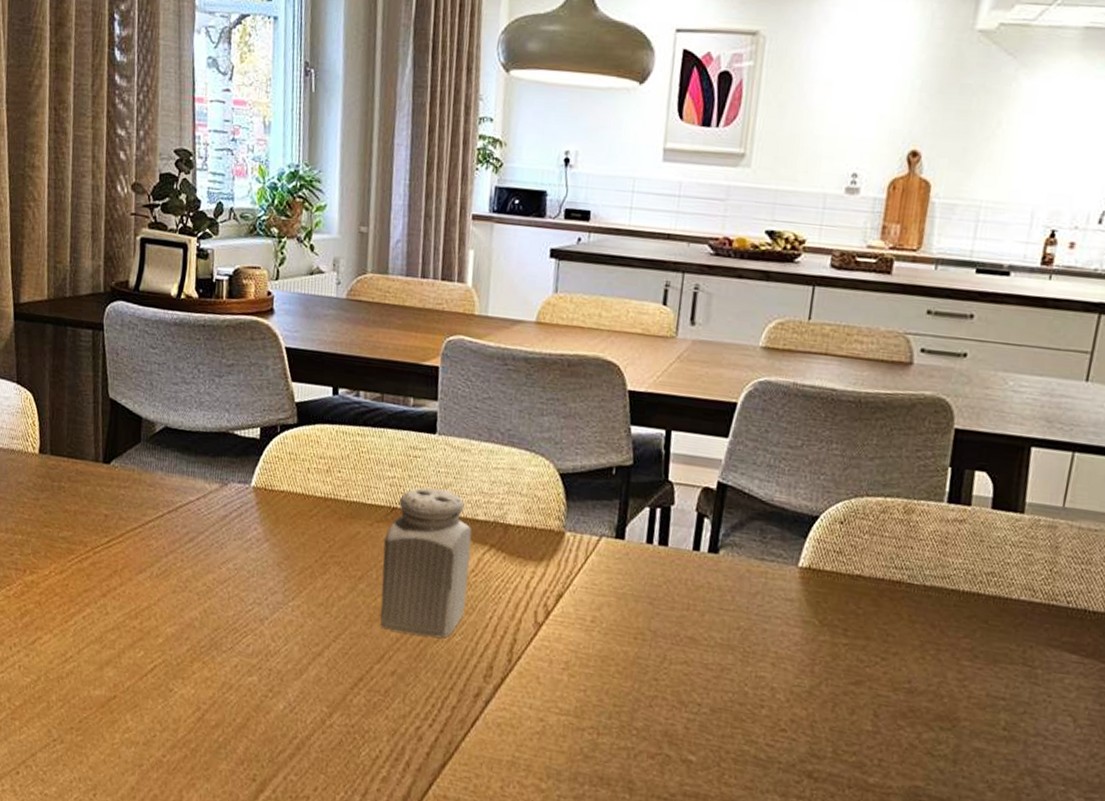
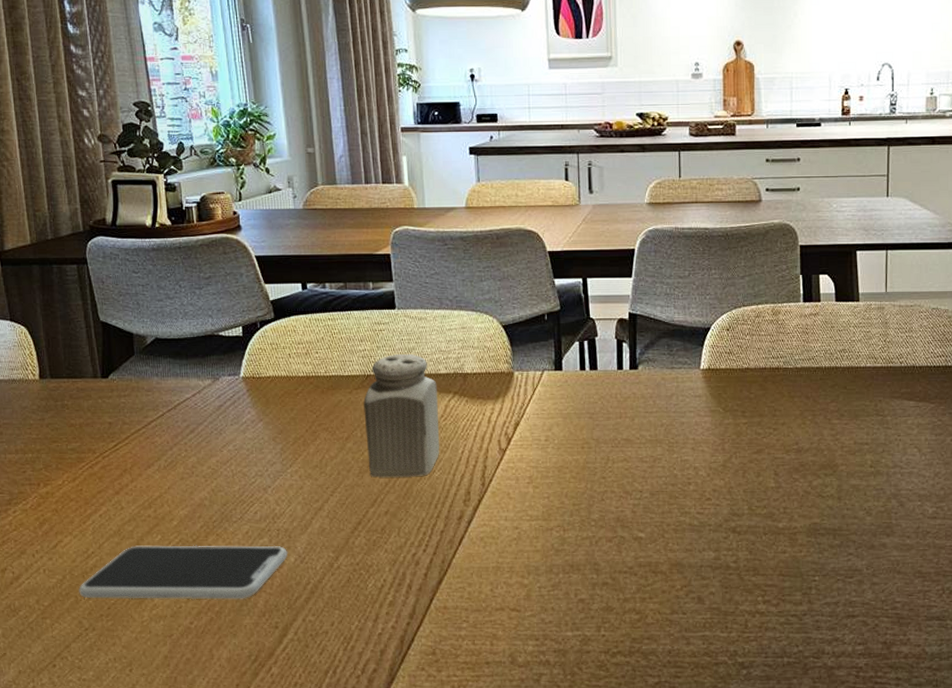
smartphone: none [52,657,278,741] -> present [79,545,288,600]

